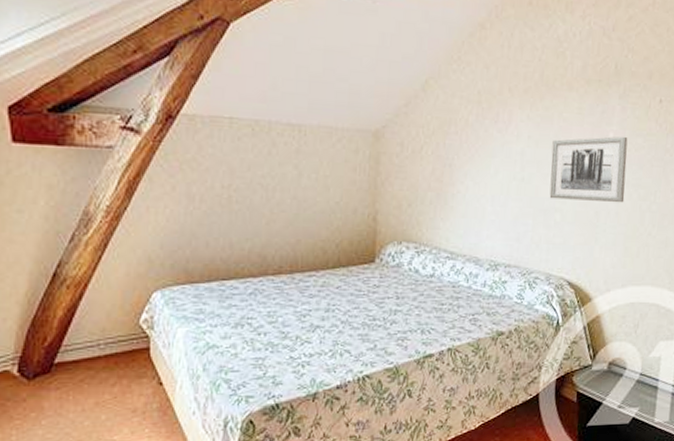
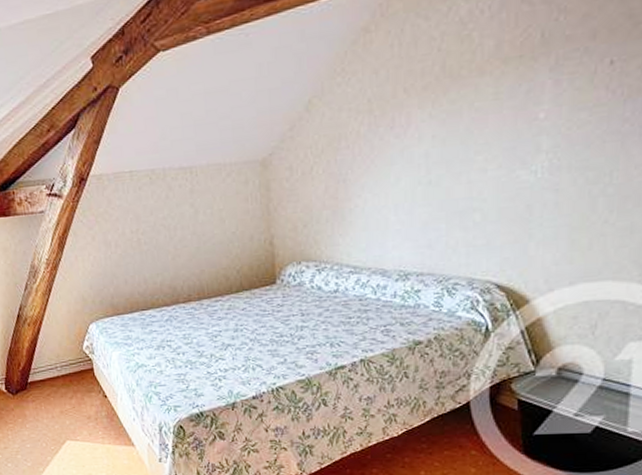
wall art: present [549,136,628,203] -> none [463,113,567,199]

